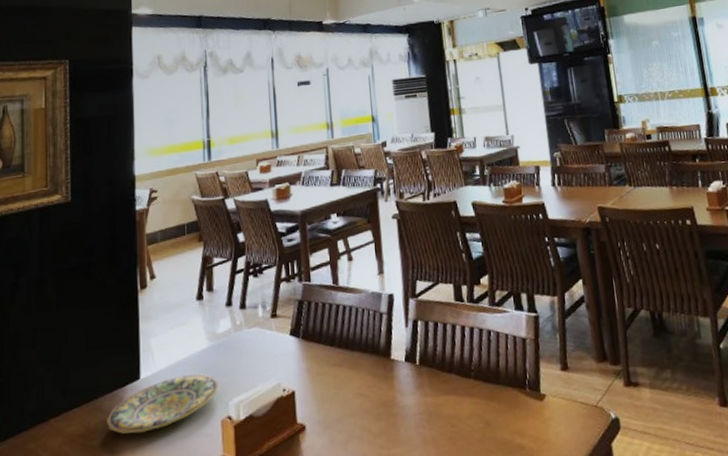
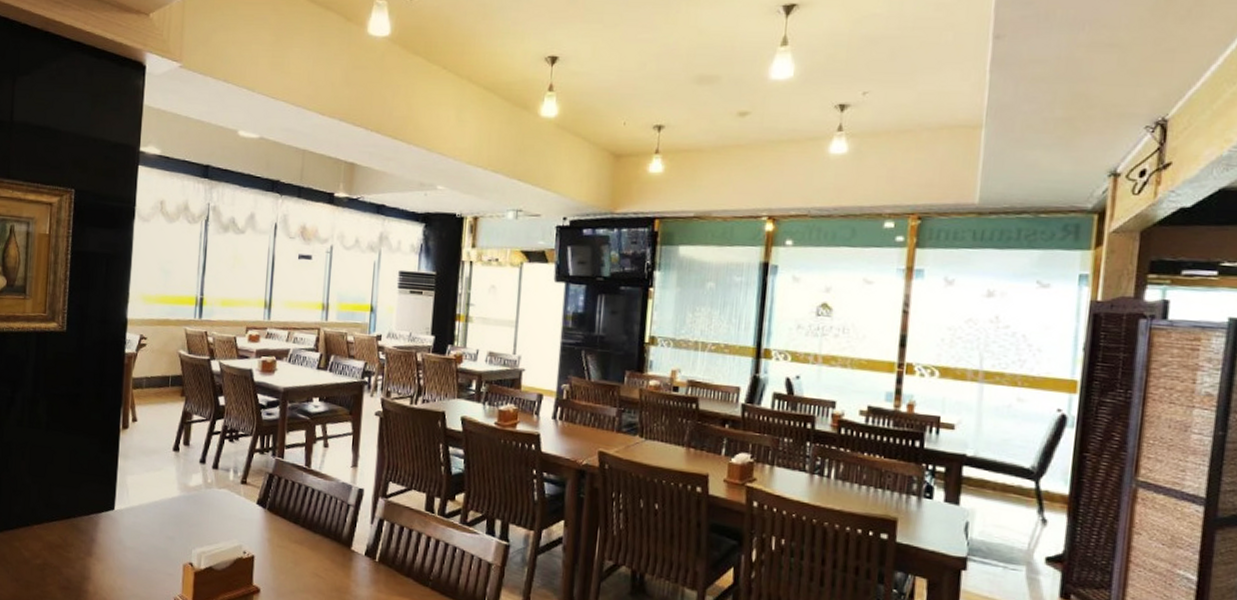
plate: present [107,373,219,434] -> none [82,515,185,558]

